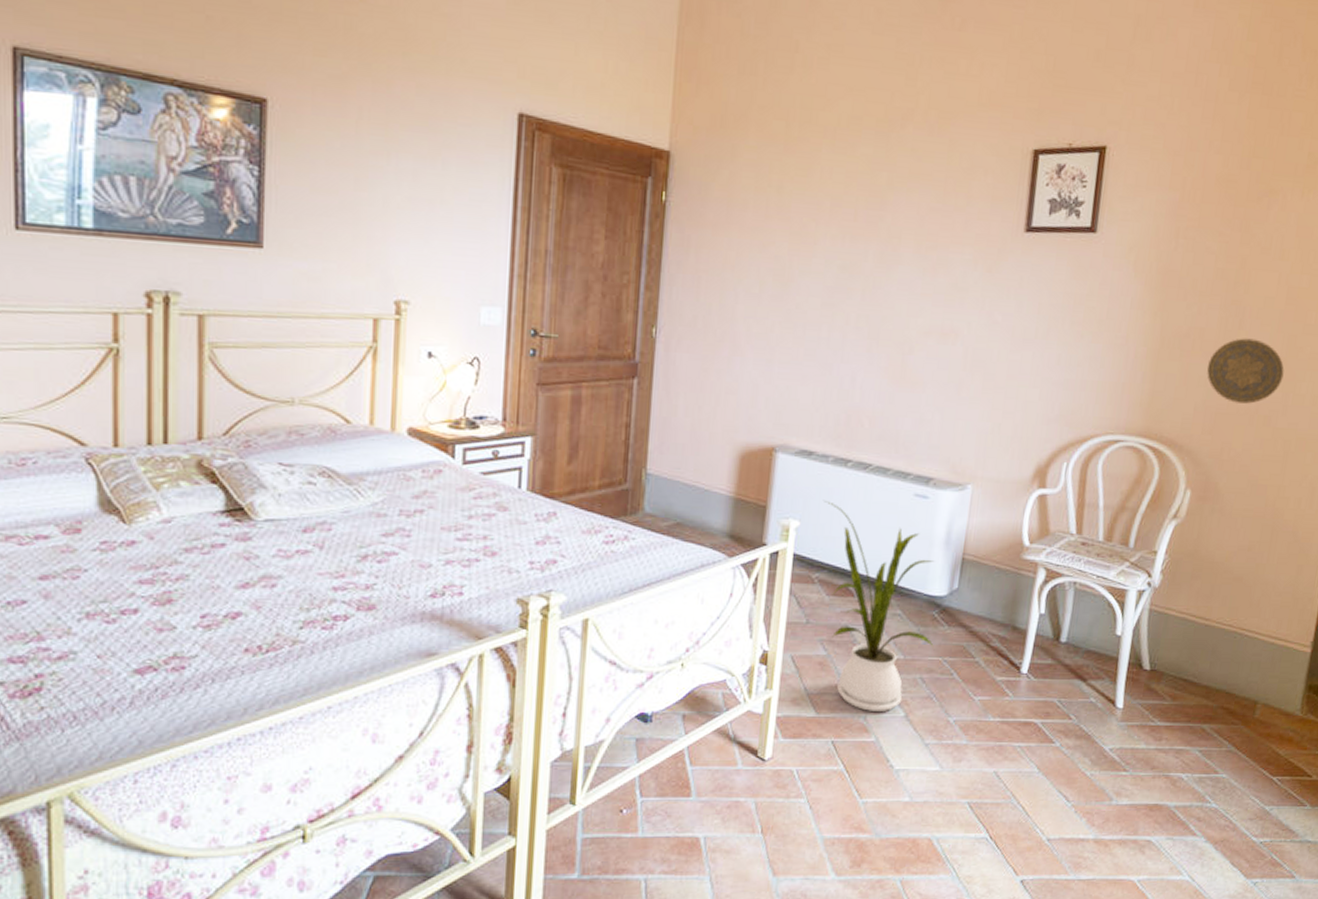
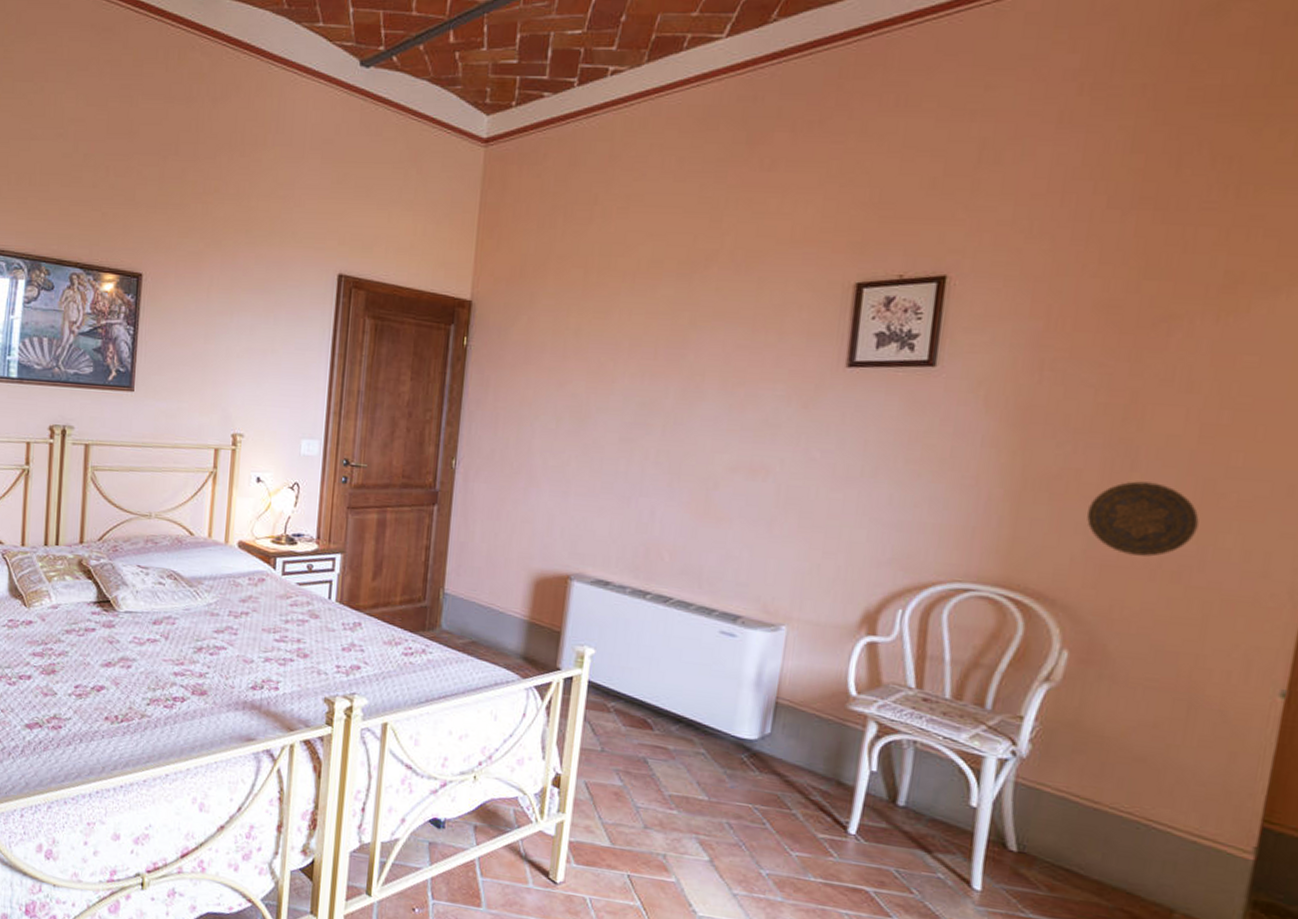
house plant: present [824,501,935,711] -> none [621,631,743,853]

